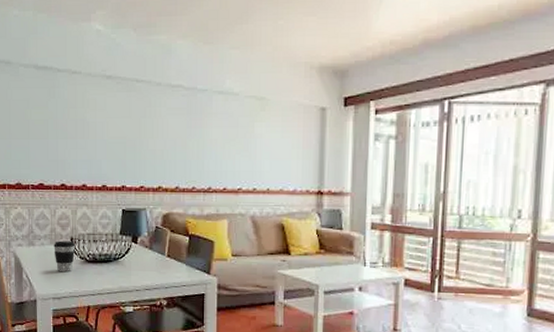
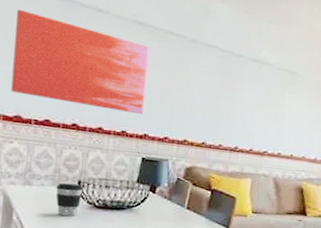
wall art: none [9,85,119,167] -> present [11,9,149,115]

